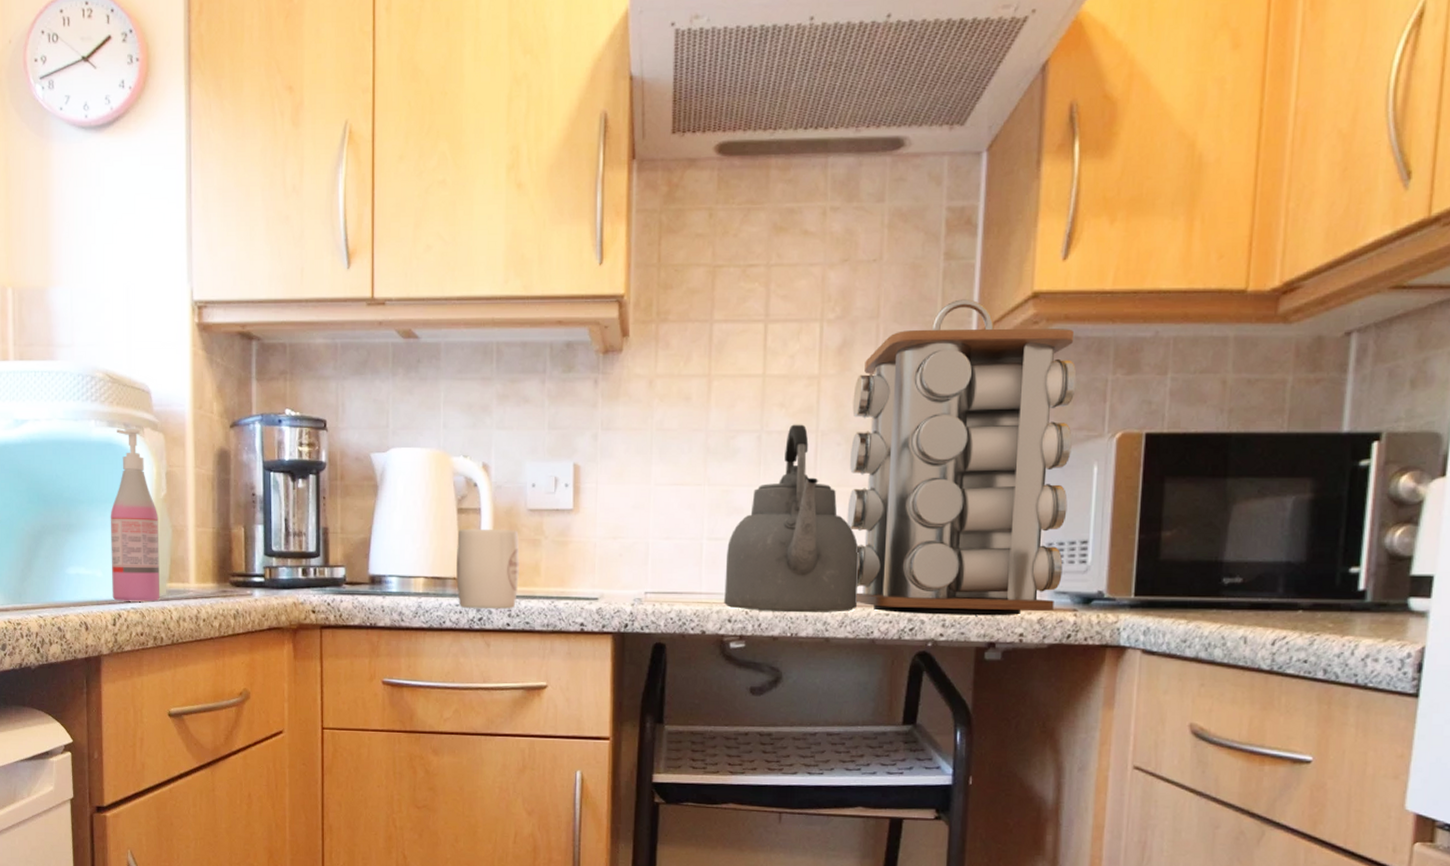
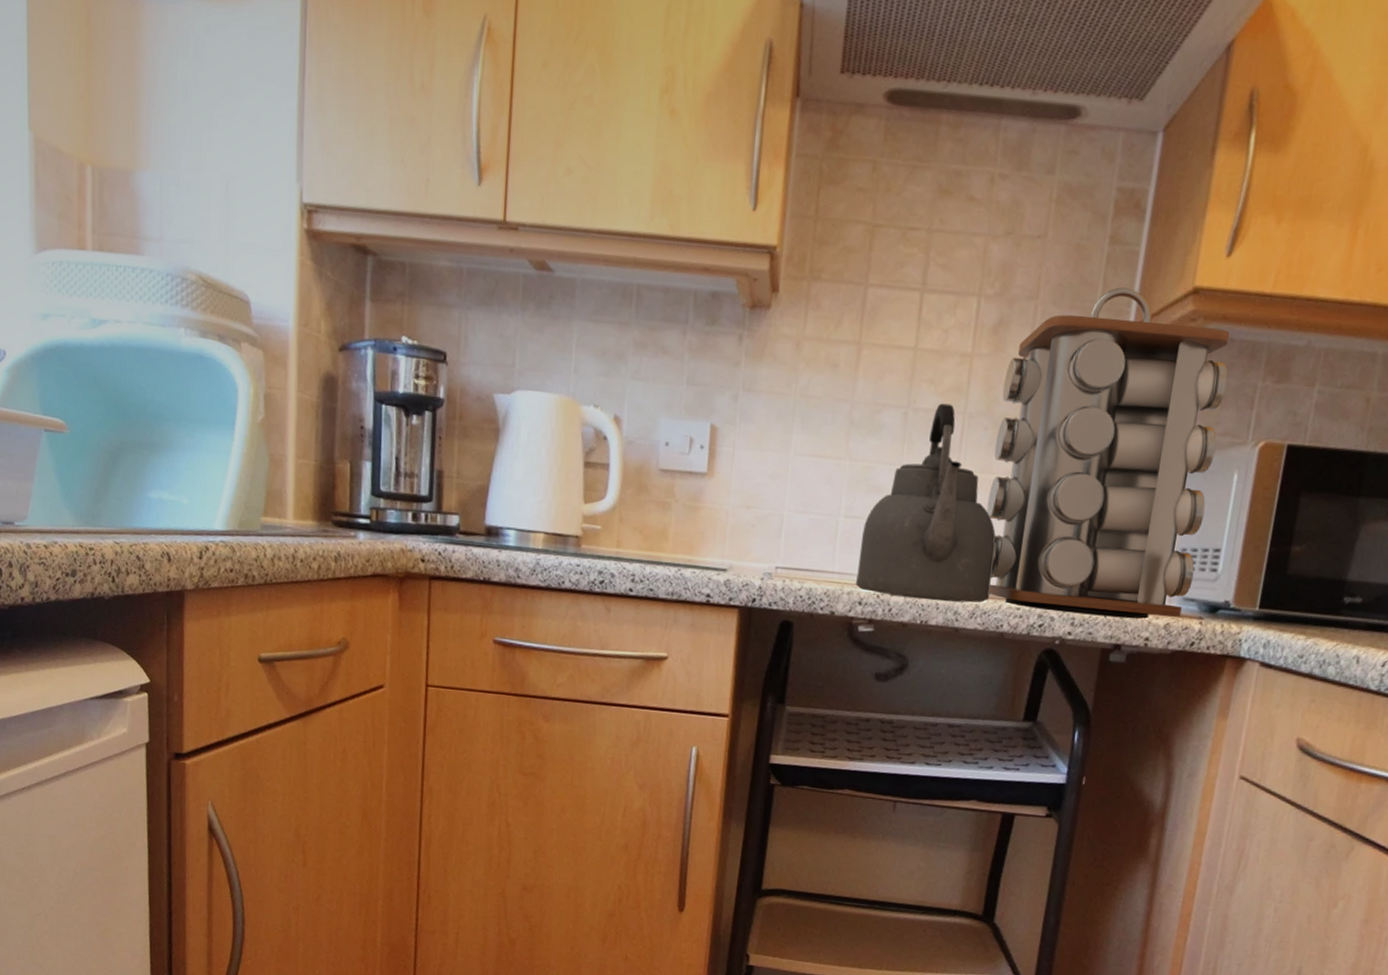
soap dispenser: present [110,429,160,602] -> none [198,340,255,536]
mug: present [456,528,520,610] -> none [578,484,648,574]

